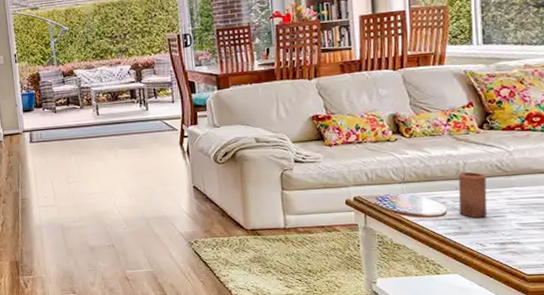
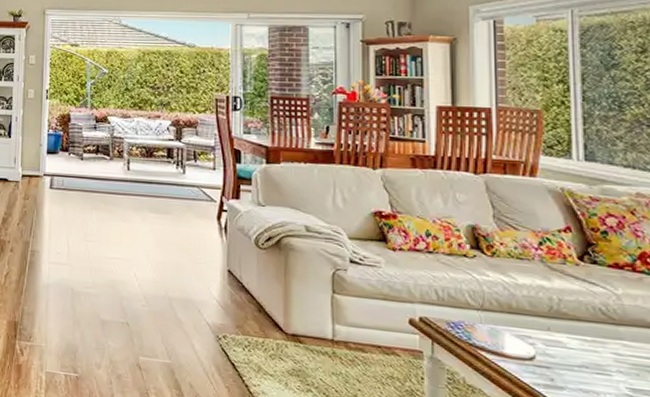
candle: present [458,171,488,218] -> none [551,309,588,372]

